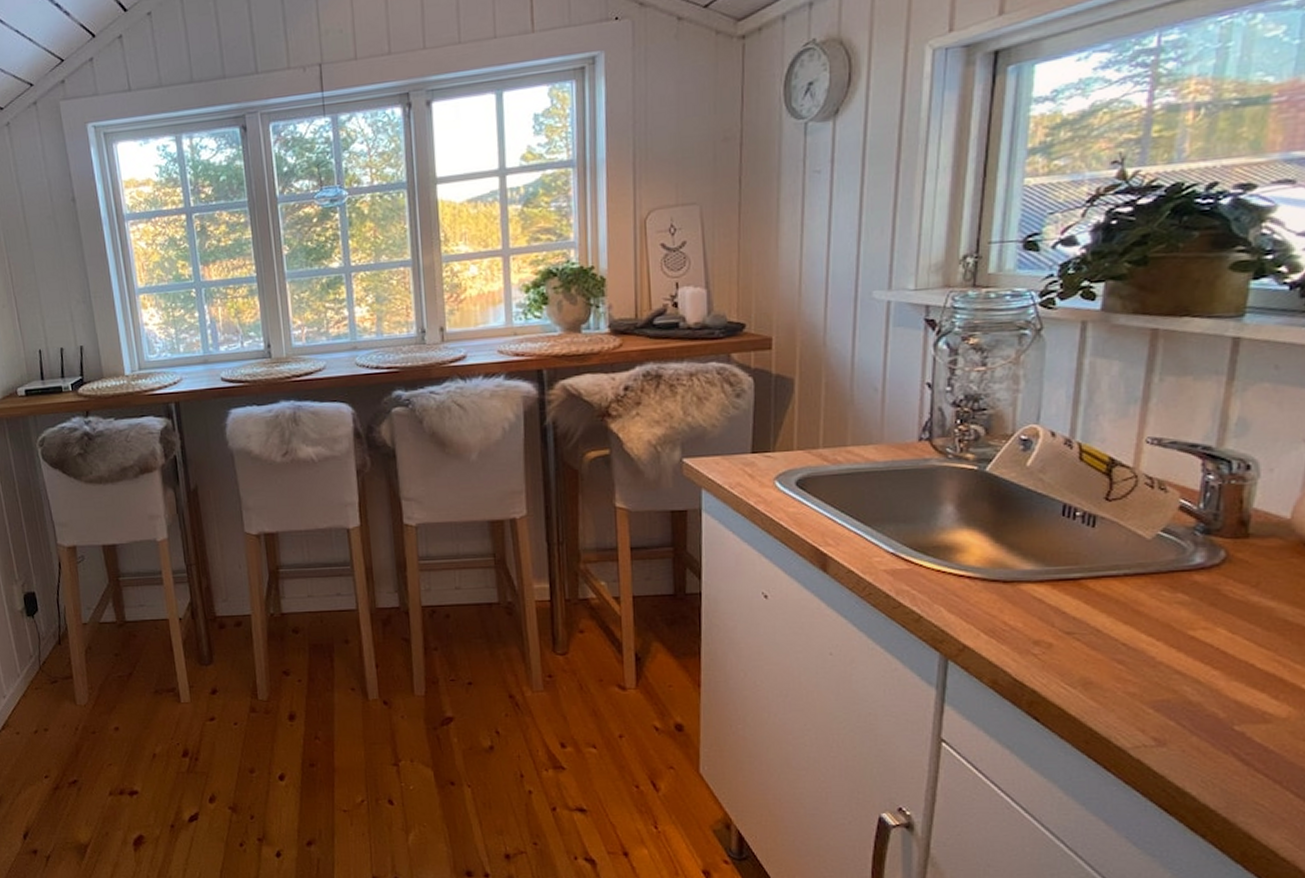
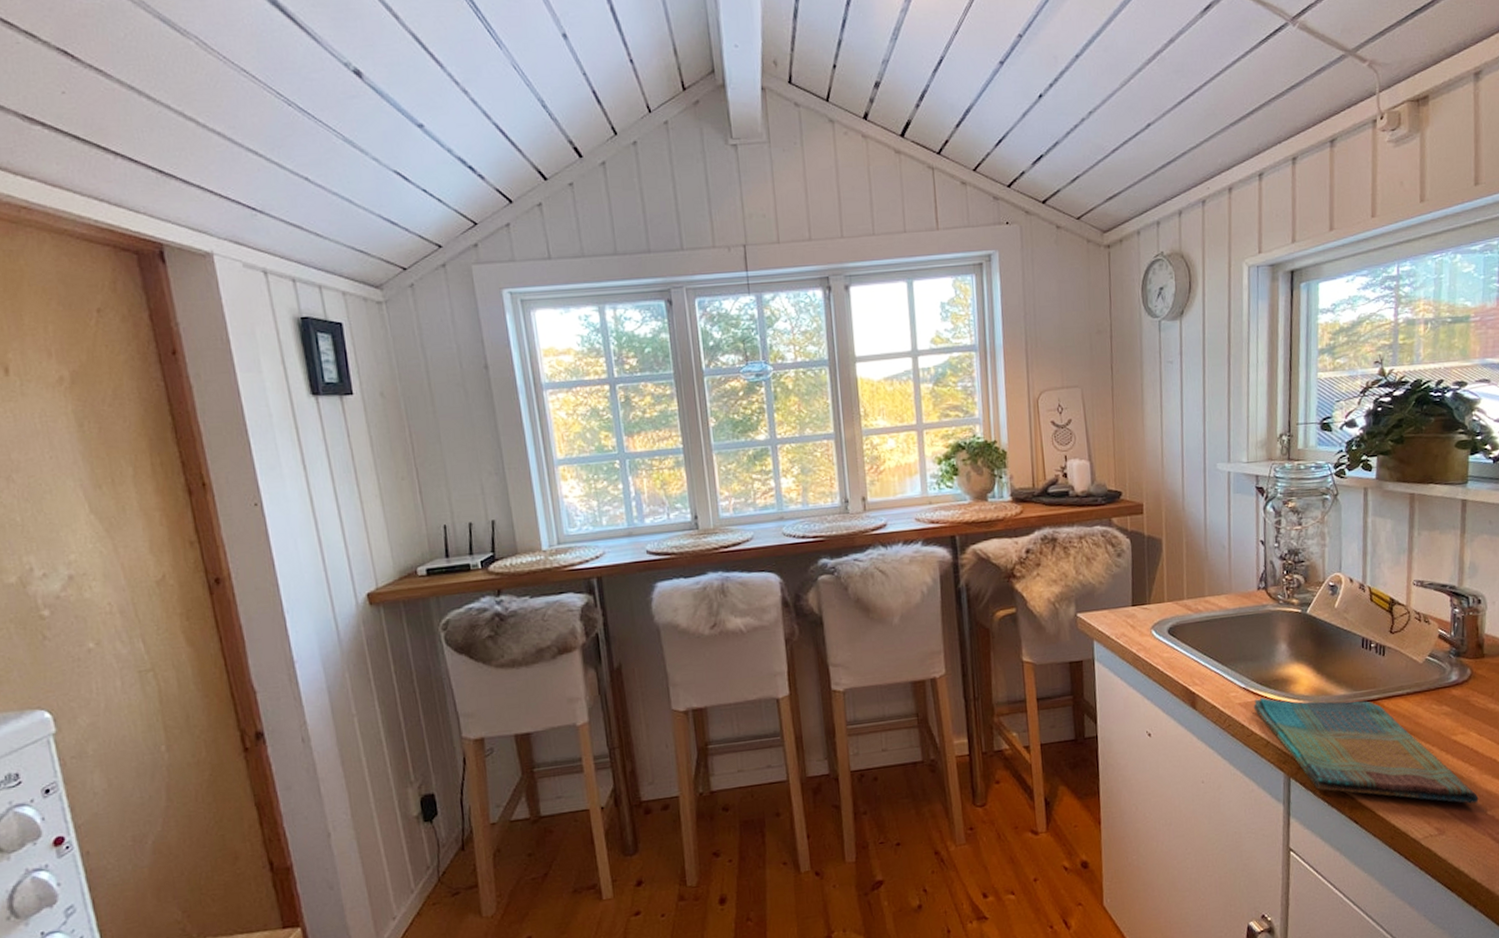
dish towel: none [903,565,1222,714] -> present [1253,697,1479,804]

